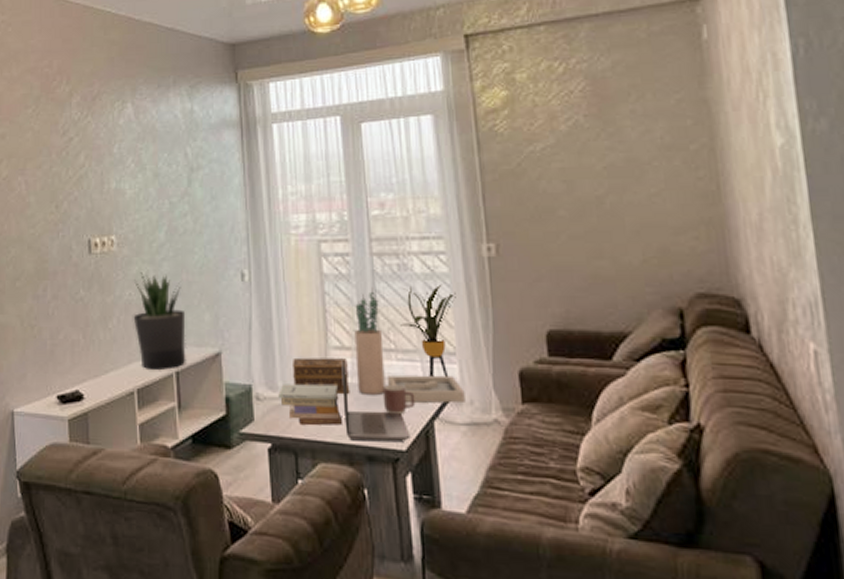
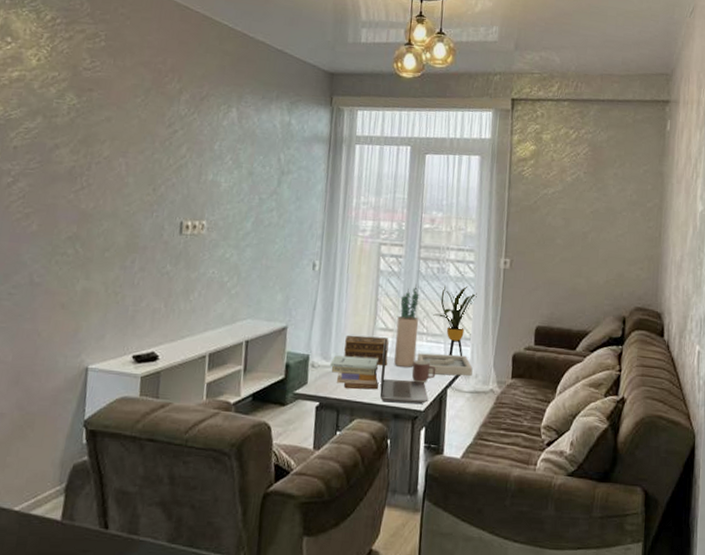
planter: present [134,272,186,370] -> none [214,254,261,338]

